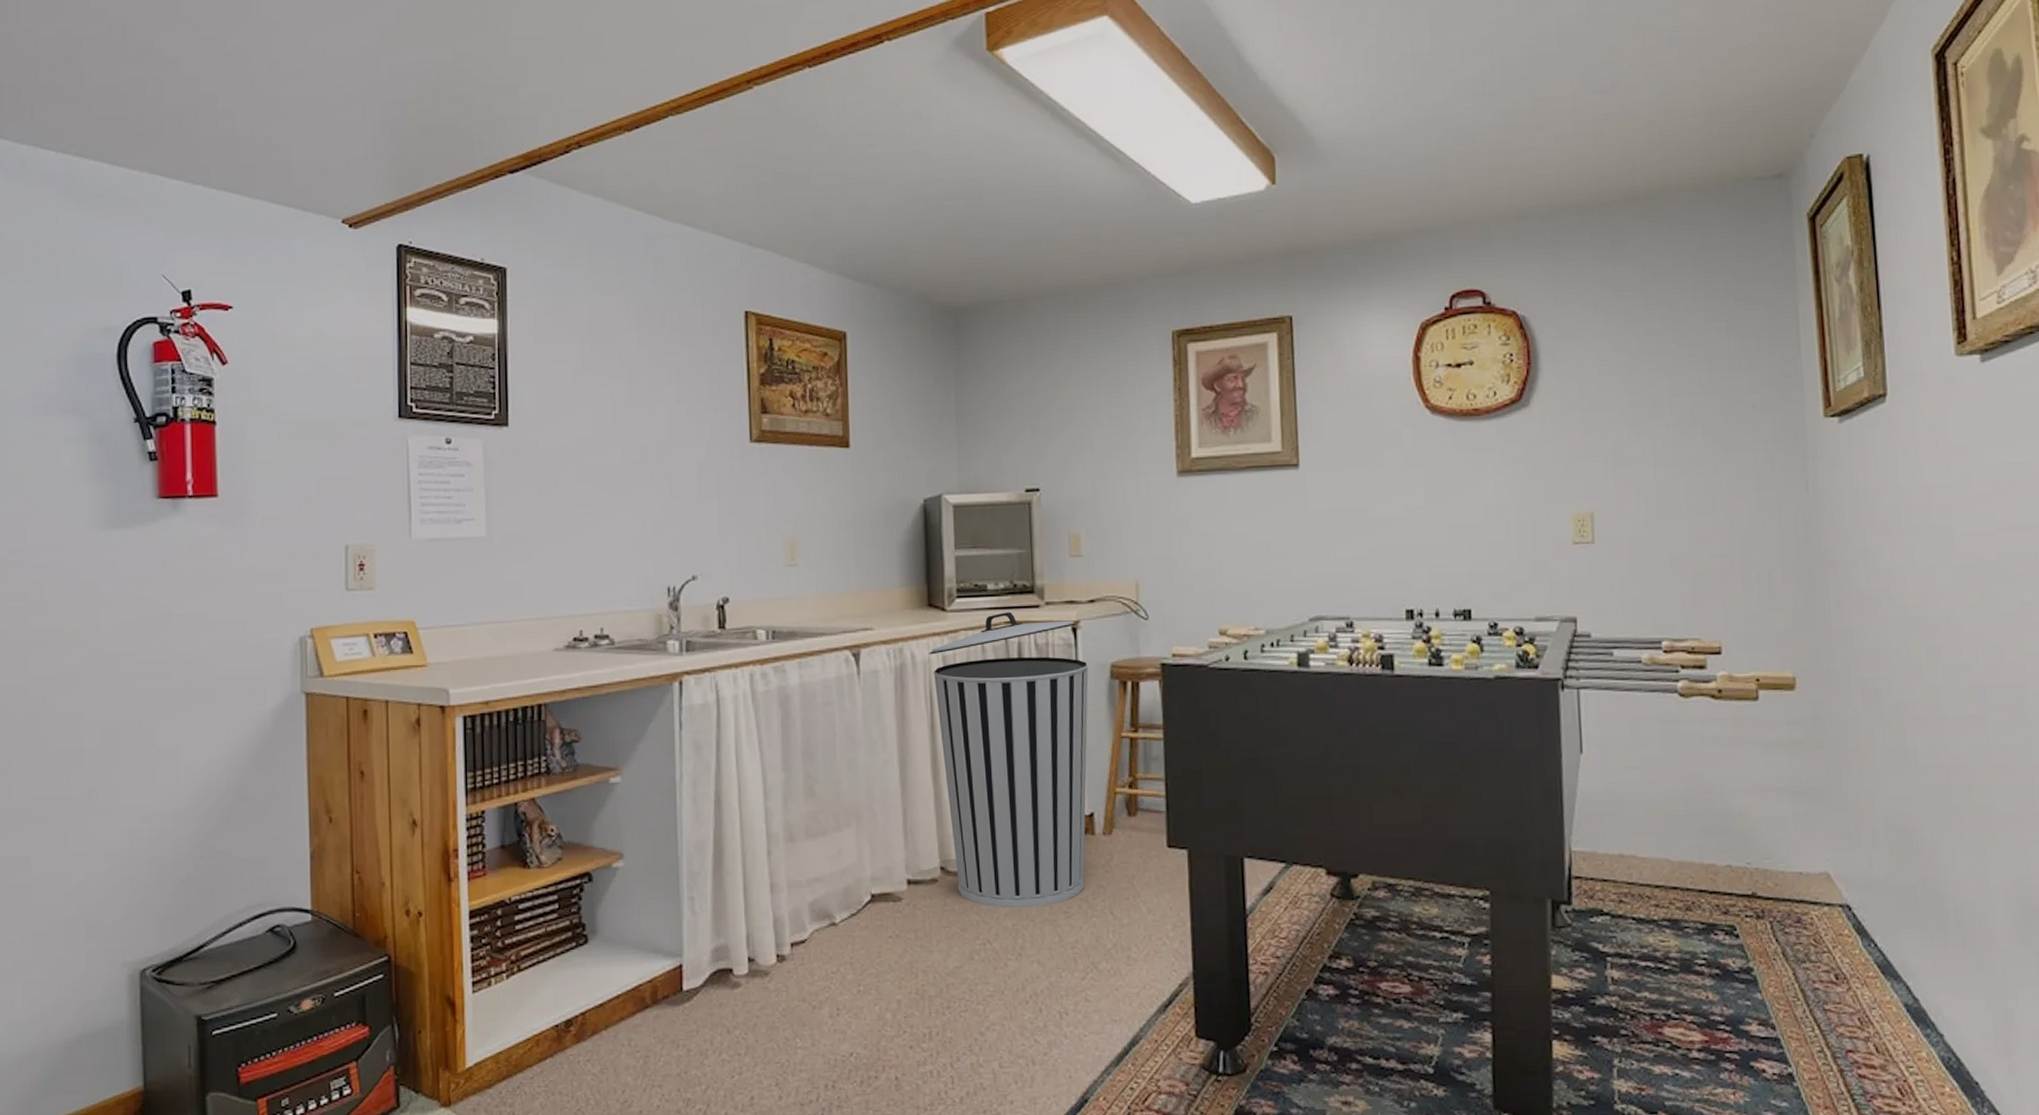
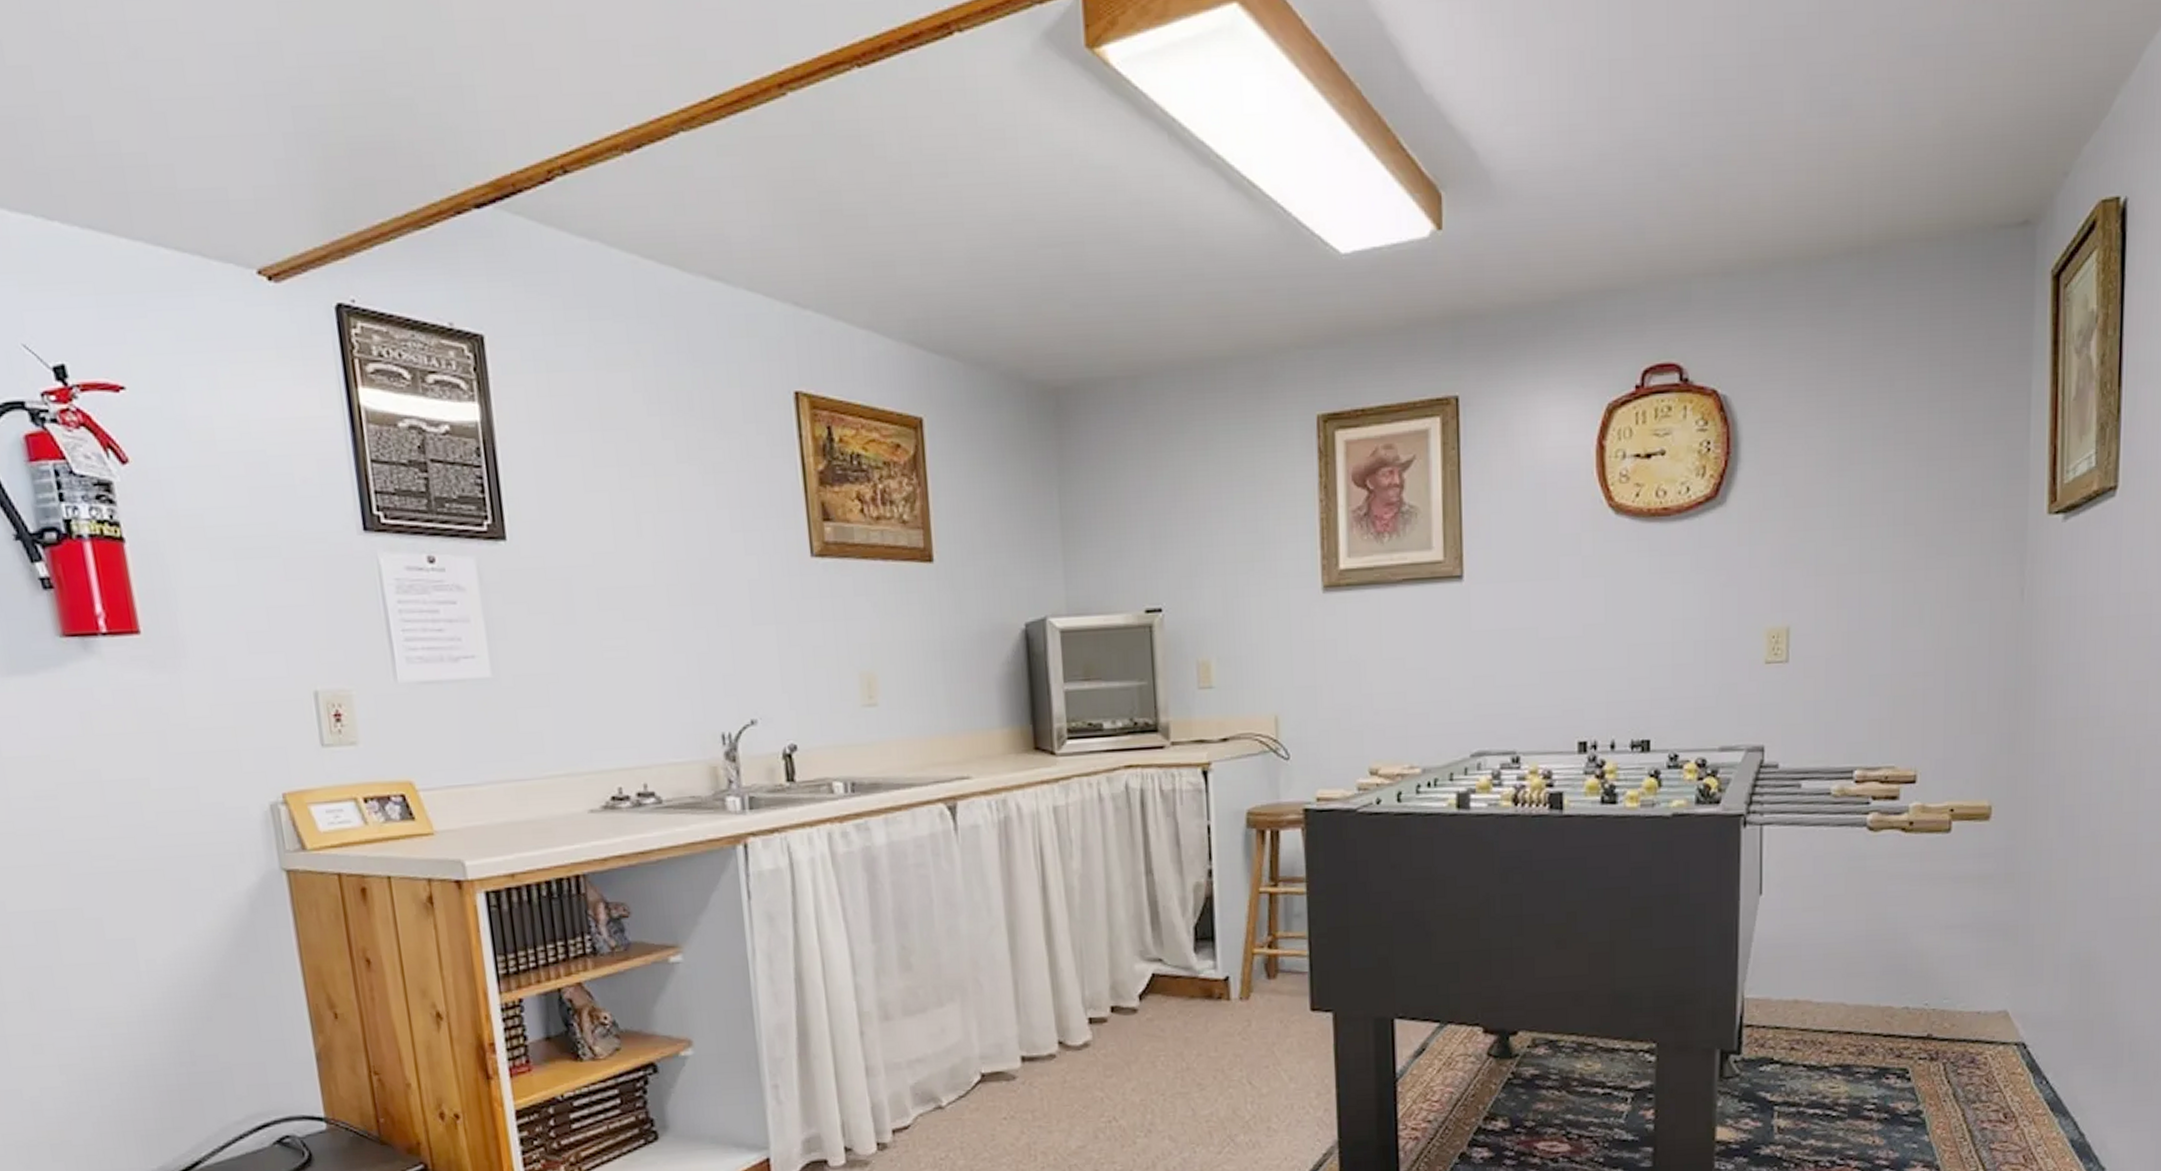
trash can: present [929,612,1089,908] -> none [1037,754,1222,1083]

